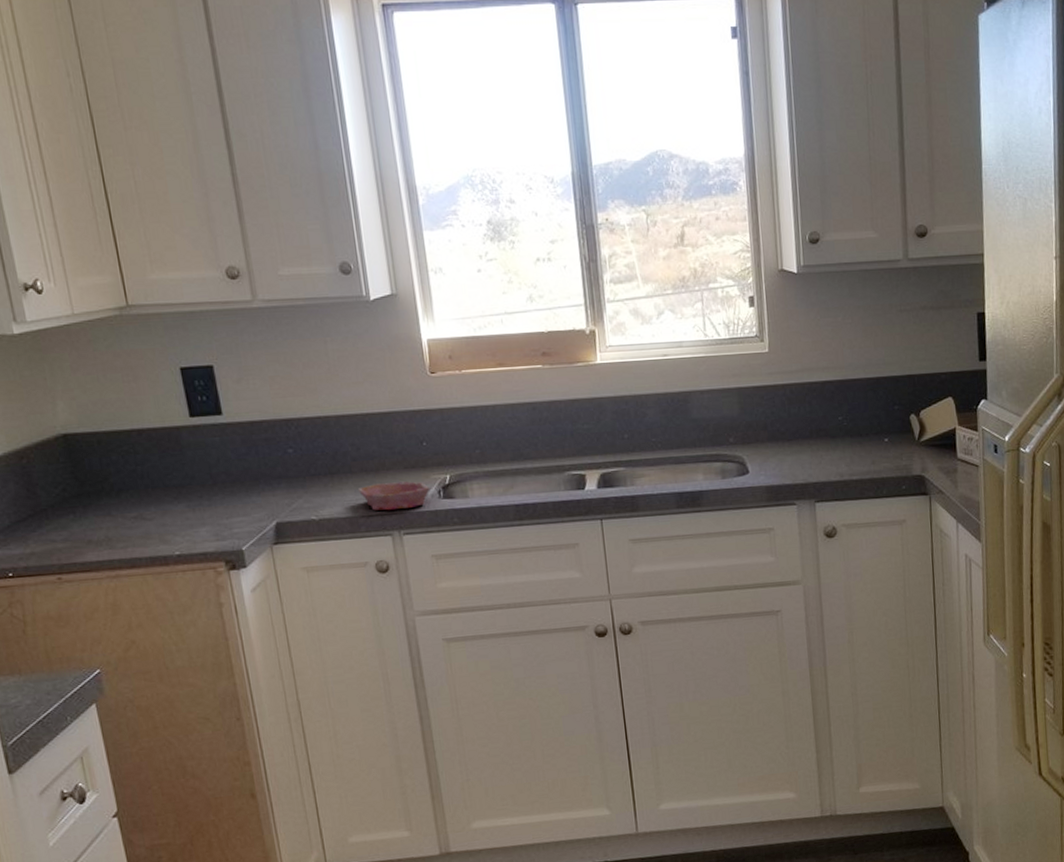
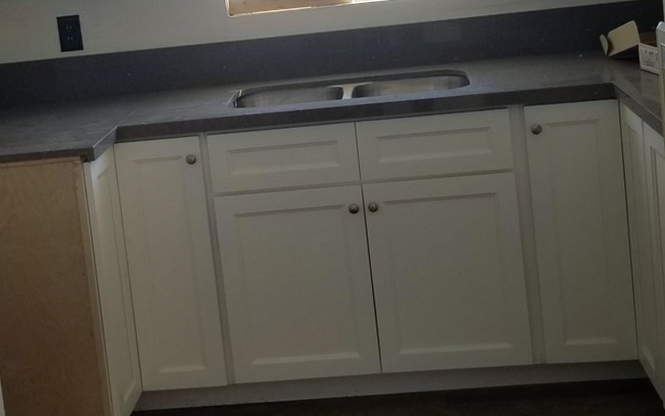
bowl: present [357,481,431,511] -> none [175,95,228,118]

